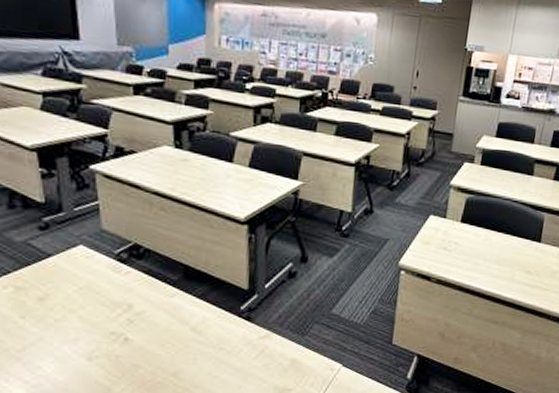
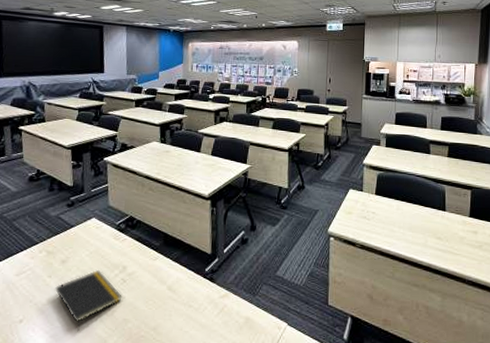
notepad: none [33,308,129,379] -> present [55,269,122,331]

